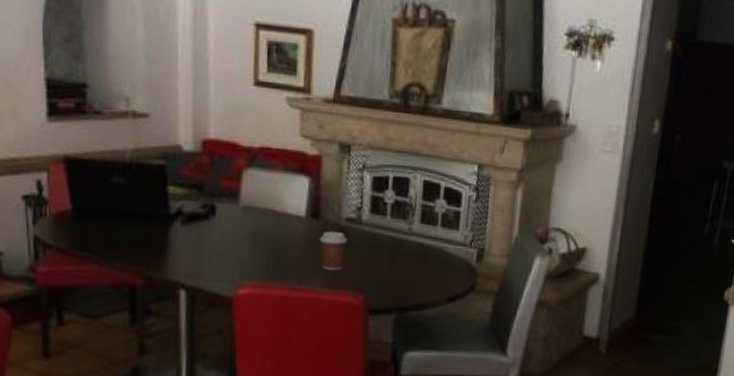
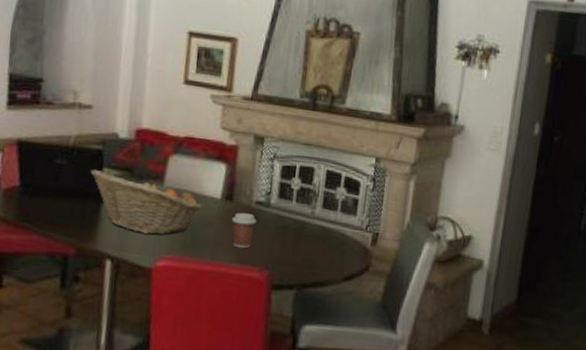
fruit basket: none [153,188,285,259] -> present [90,170,202,235]

